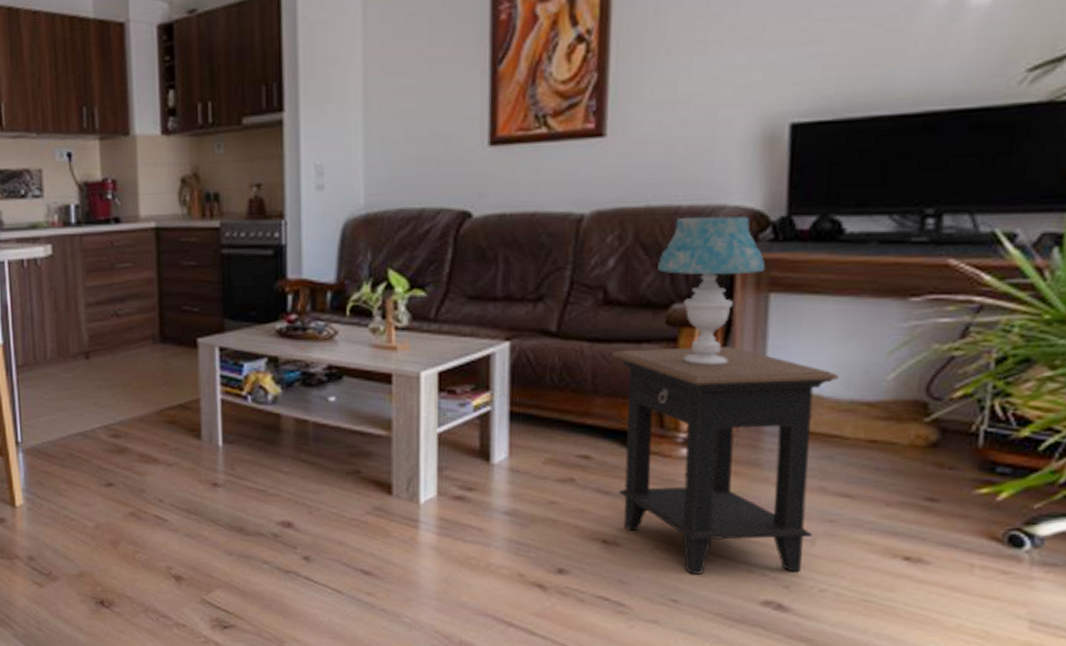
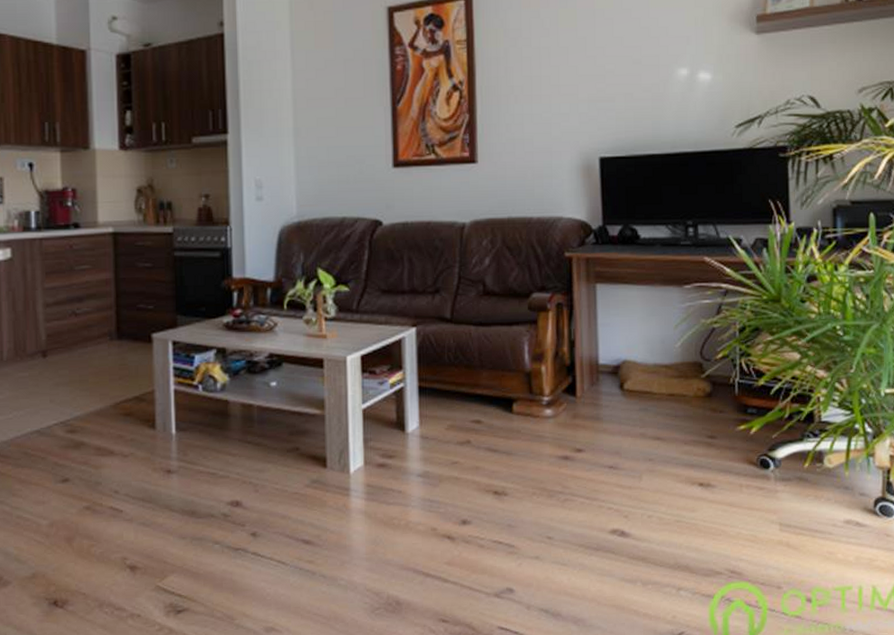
side table: present [611,346,839,575] -> none [491,325,646,514]
table lamp: present [658,215,766,366] -> none [520,224,592,342]

